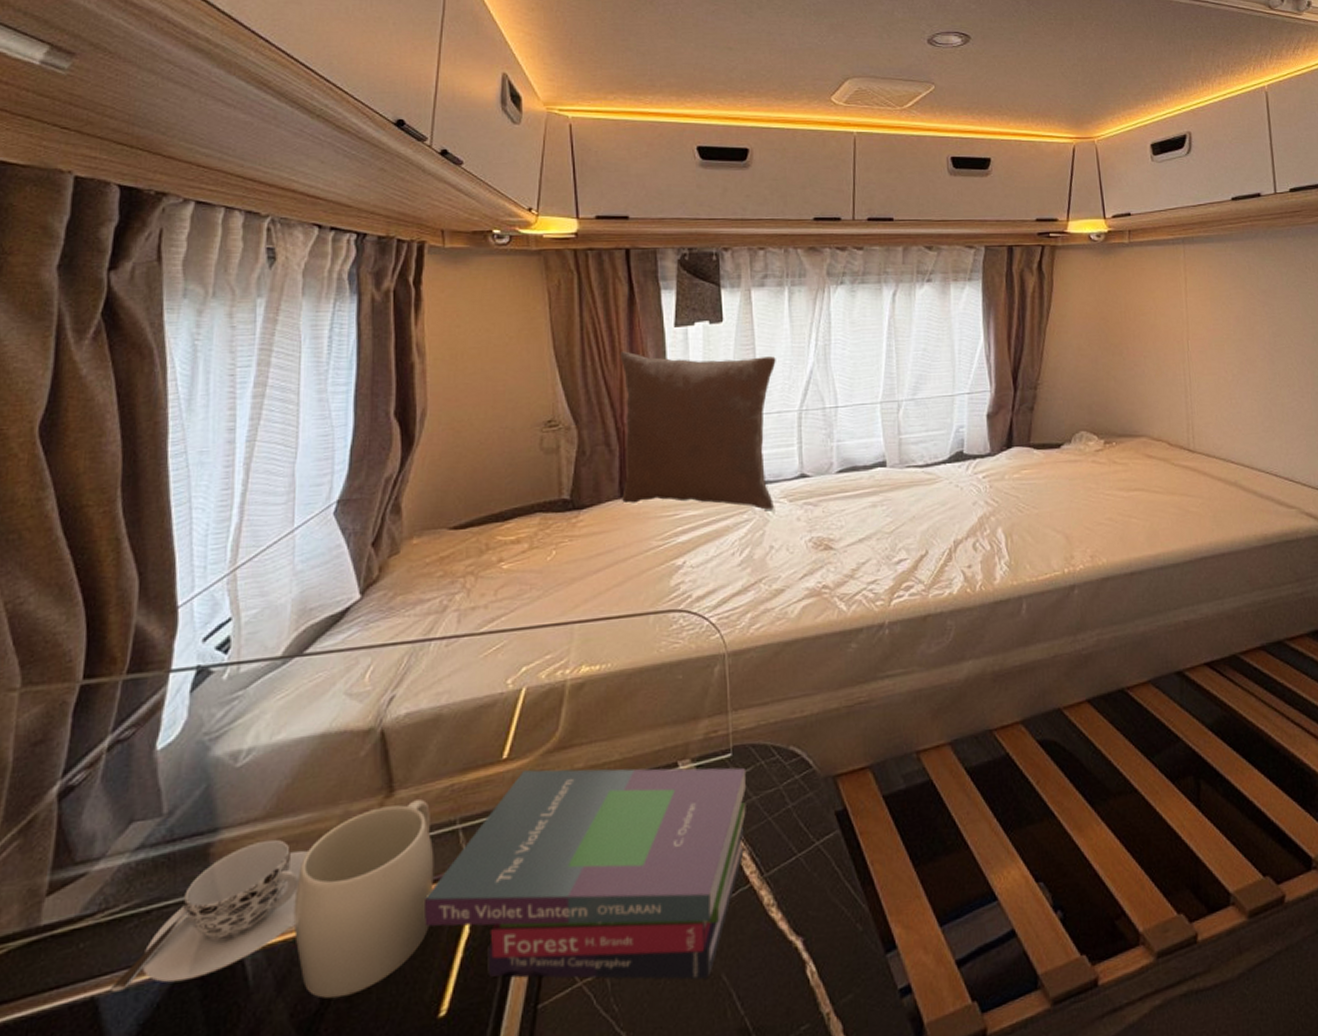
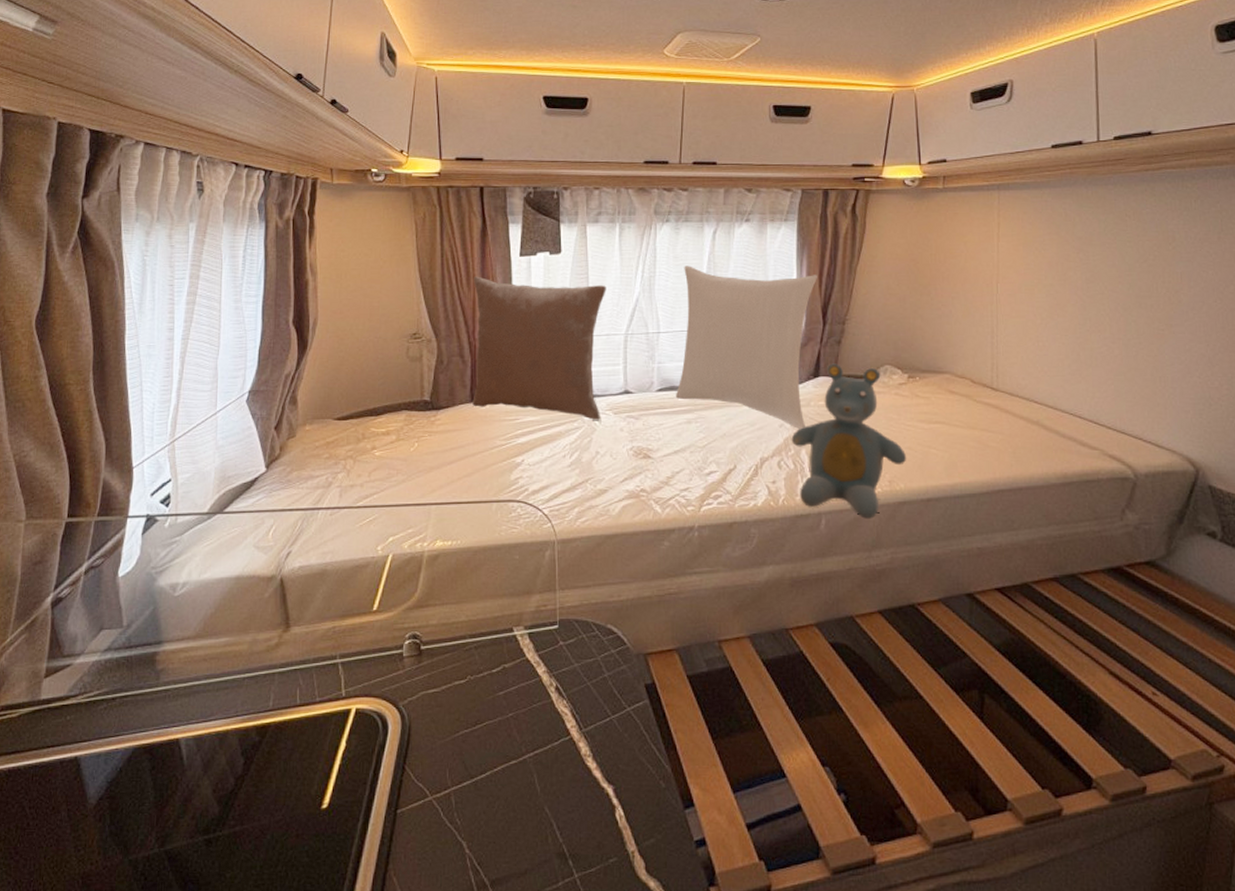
teacup: present [111,839,308,994] -> none [88,654,226,756]
mug: present [293,799,434,999] -> none [215,636,320,783]
books: present [425,767,747,980] -> none [312,622,570,809]
pillow: none [858,331,1006,507] -> present [676,266,817,430]
teddy bear: none [986,432,1108,600] -> present [791,363,907,519]

